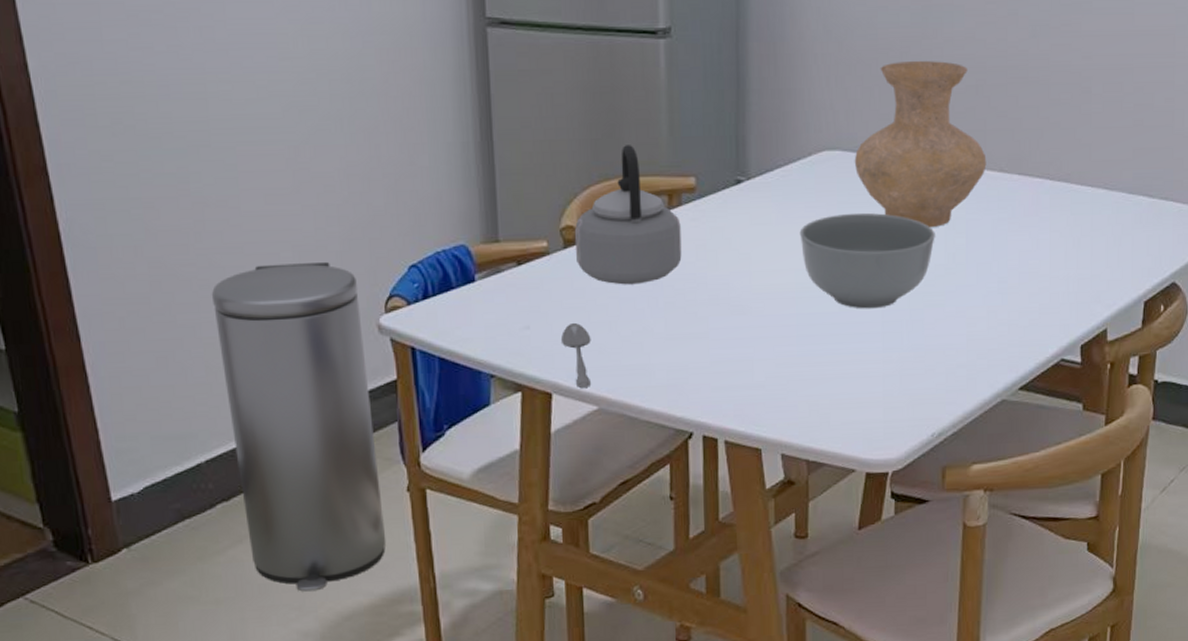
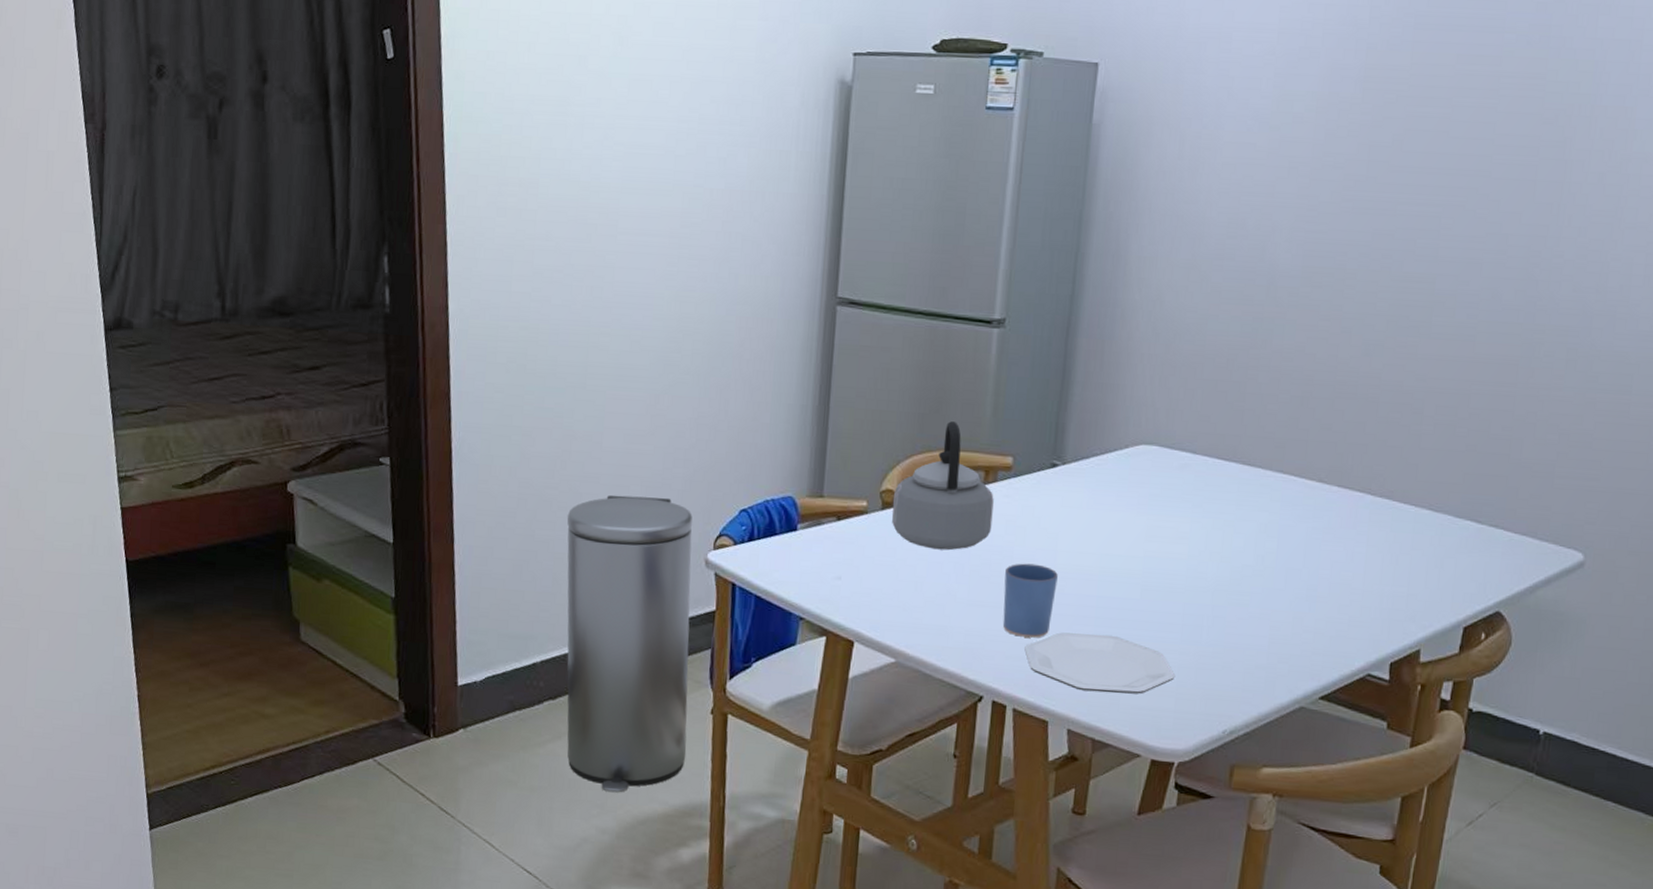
spoon: present [561,323,591,389] -> none [869,579,897,641]
mug: none [701,288,755,366] -> present [1002,563,1058,638]
plate: none [729,352,881,413] -> present [1024,632,1176,694]
bowl: present [799,213,935,309] -> none [1108,506,1246,601]
vase: present [854,61,987,228] -> none [1170,368,1306,529]

